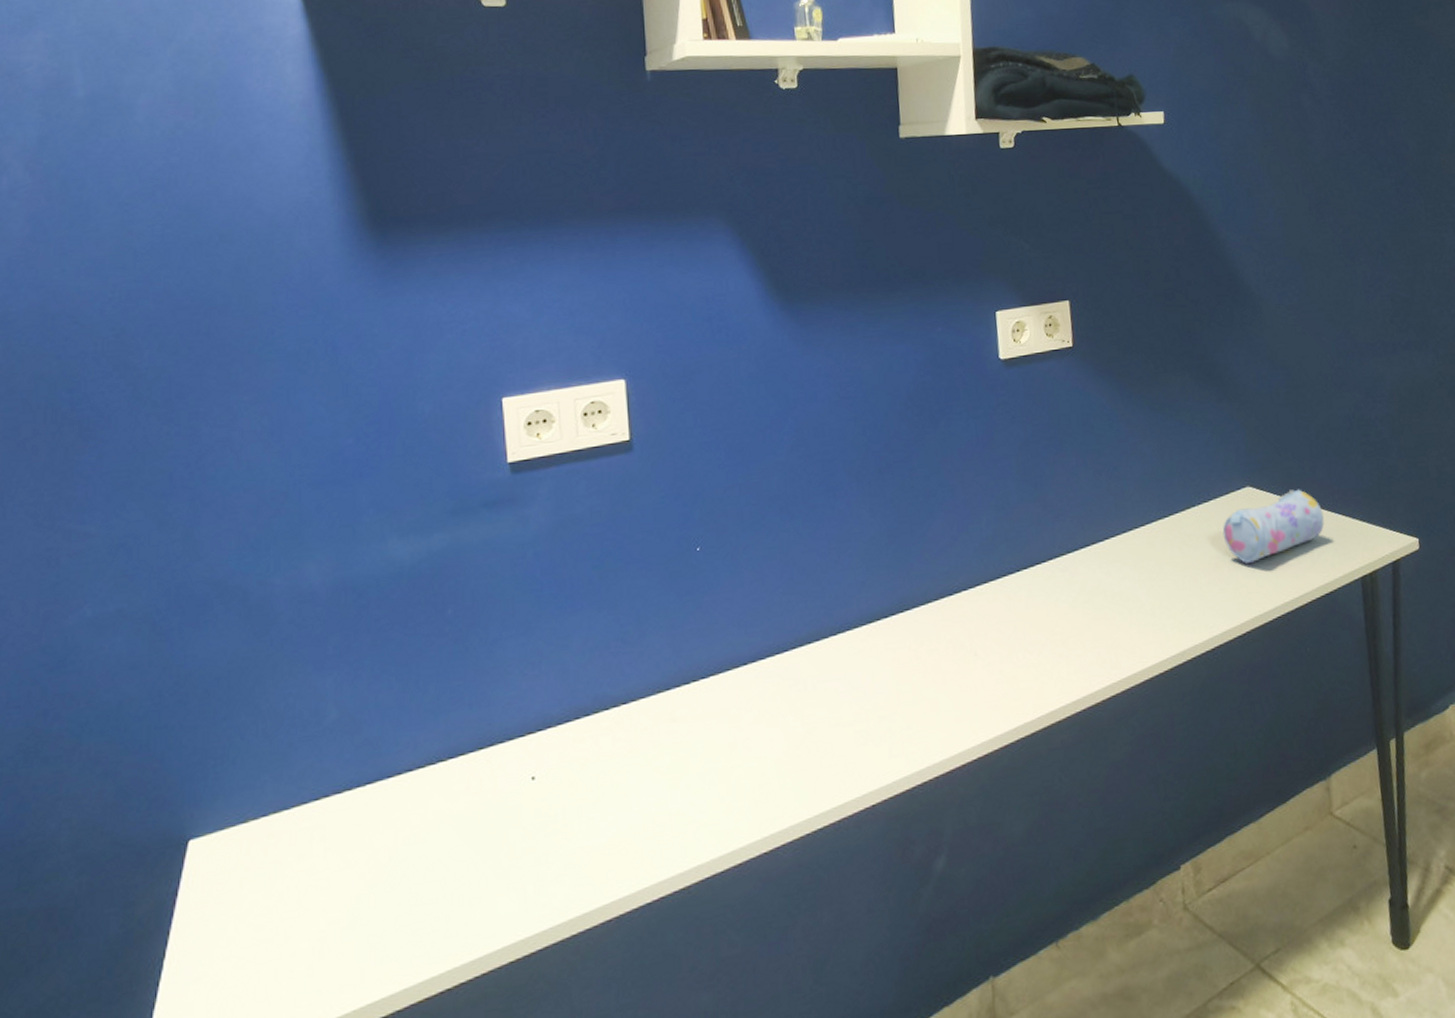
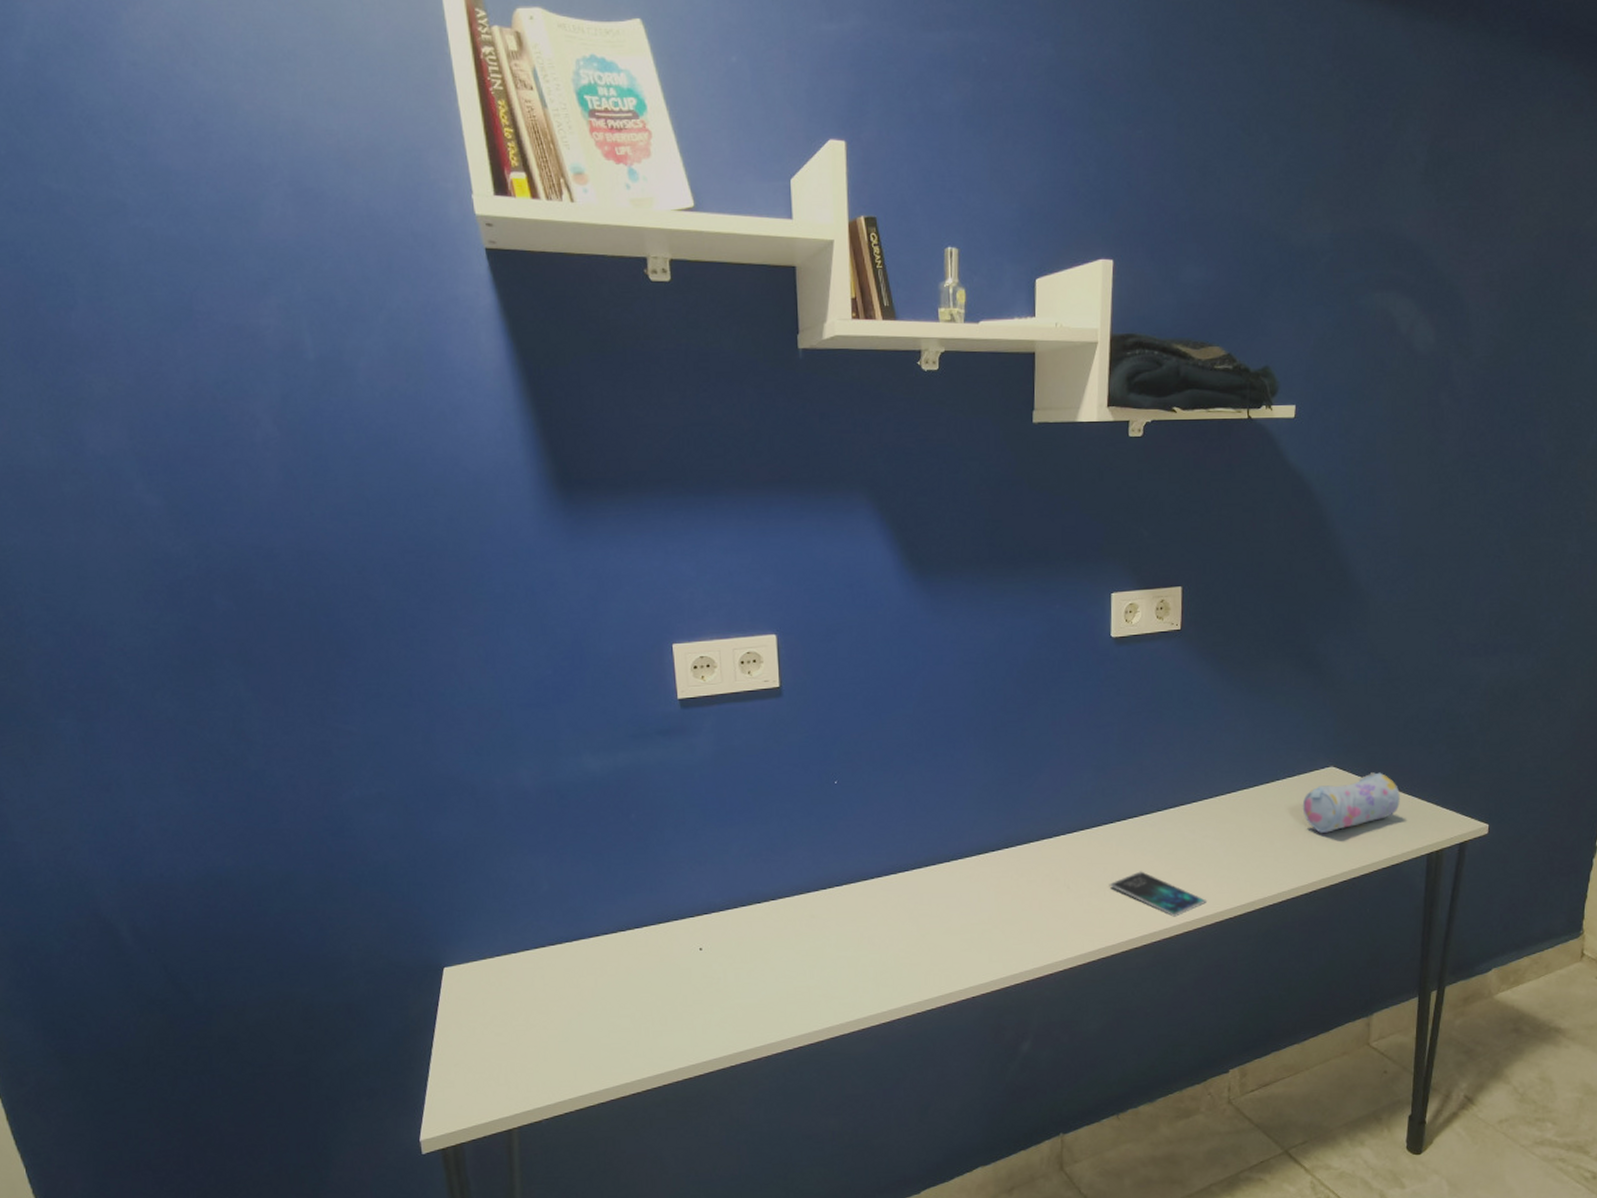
smartphone: none [1021,626,1134,679] -> present [1109,871,1208,917]

